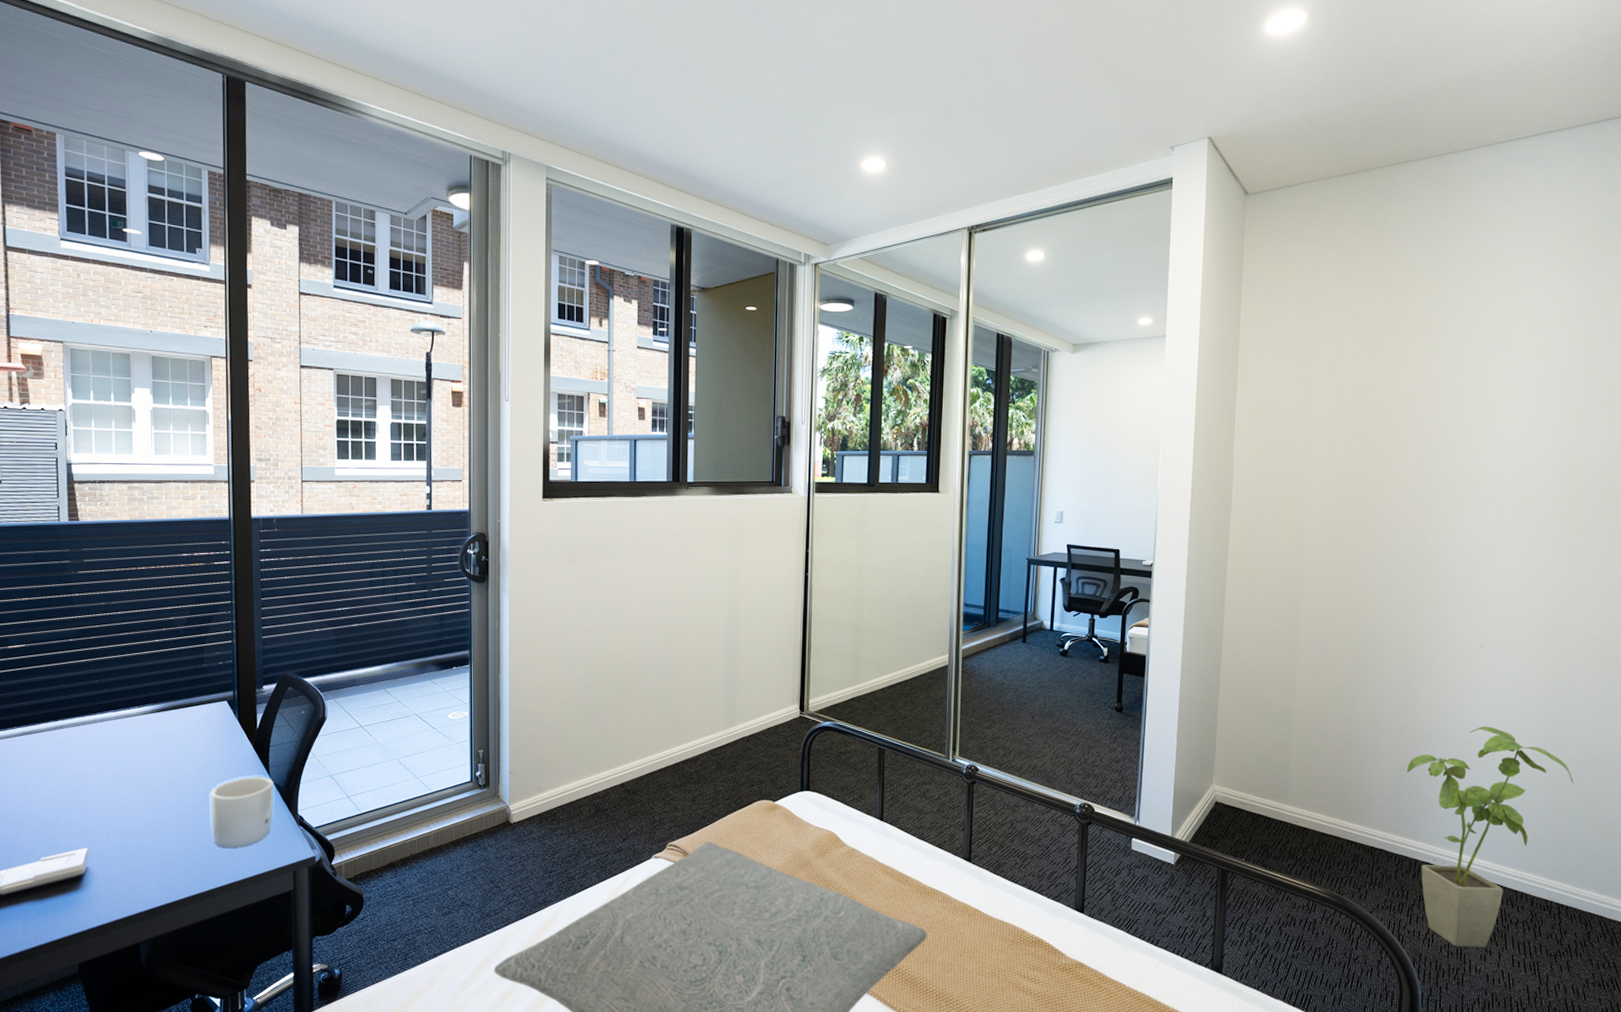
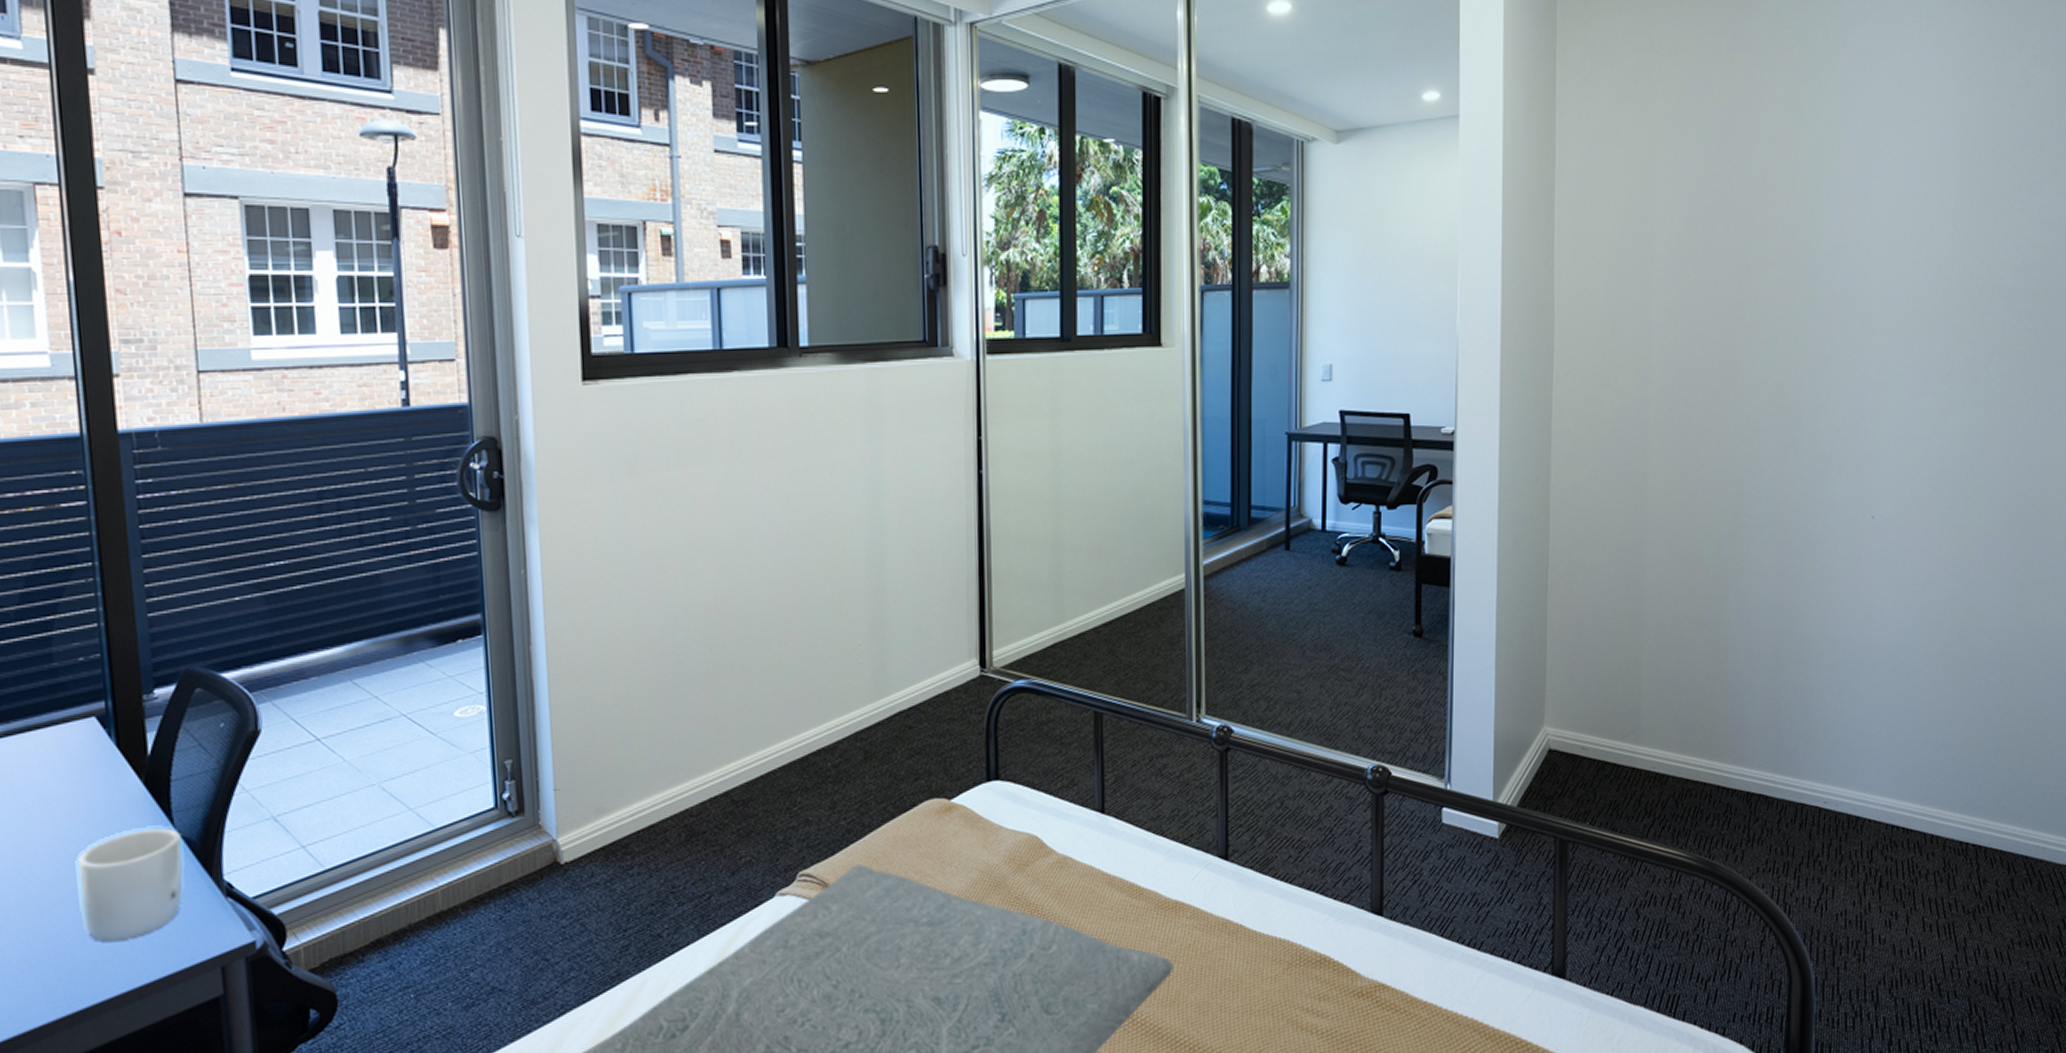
house plant: present [1406,727,1574,948] -> none [1787,622,1989,914]

